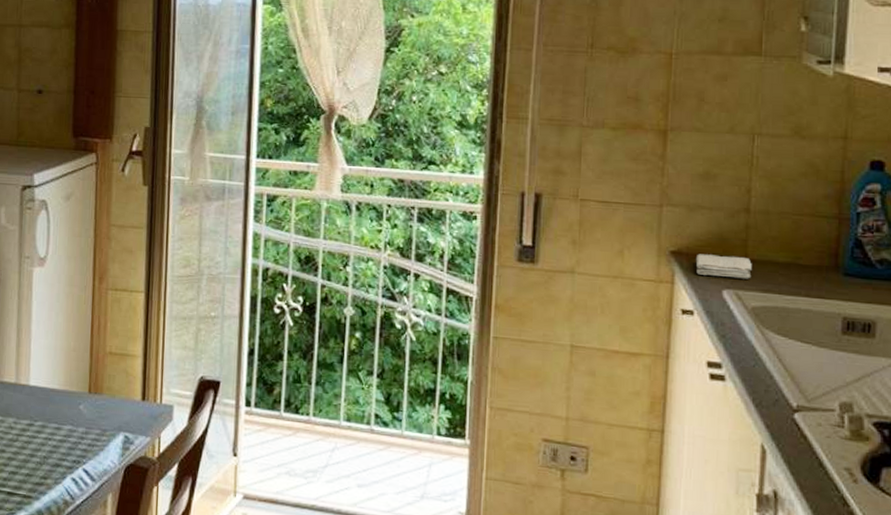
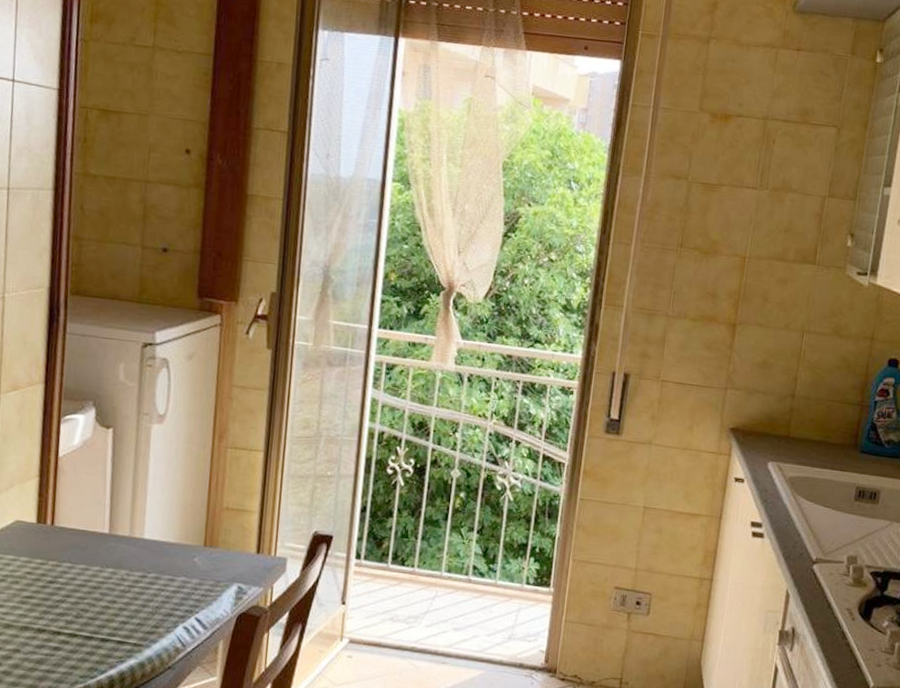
washcloth: present [695,254,752,279] -> none [749,431,793,454]

